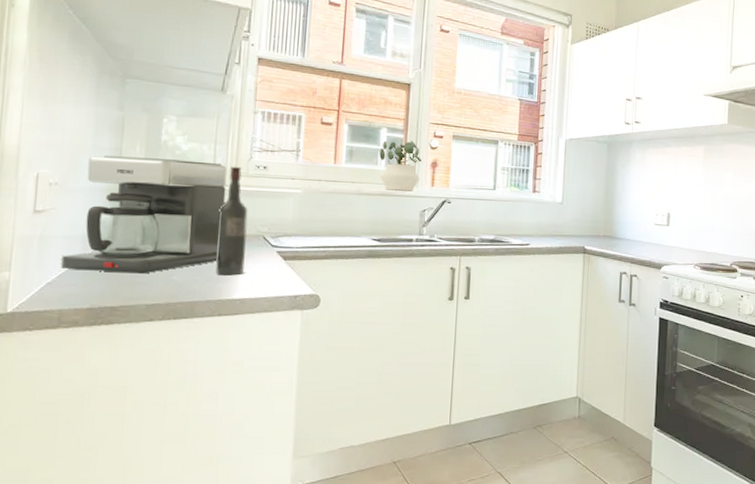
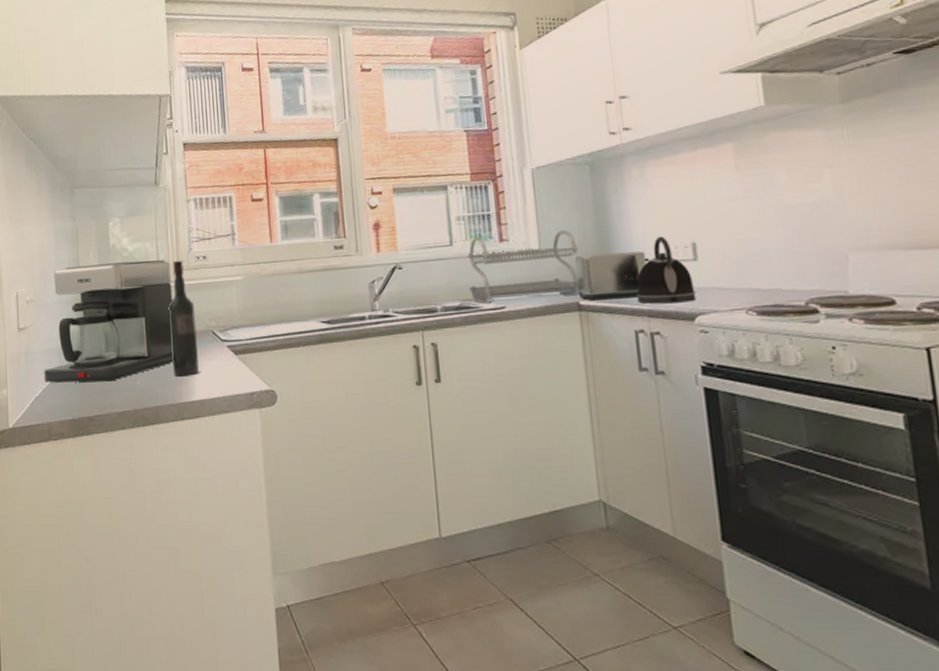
potted plant: present [379,140,421,193] -> none [315,202,364,265]
dish rack: none [503,185,590,241] -> present [467,230,579,305]
toaster: none [585,211,639,248] -> present [574,251,650,301]
kettle: none [625,205,665,255] -> present [636,236,696,304]

